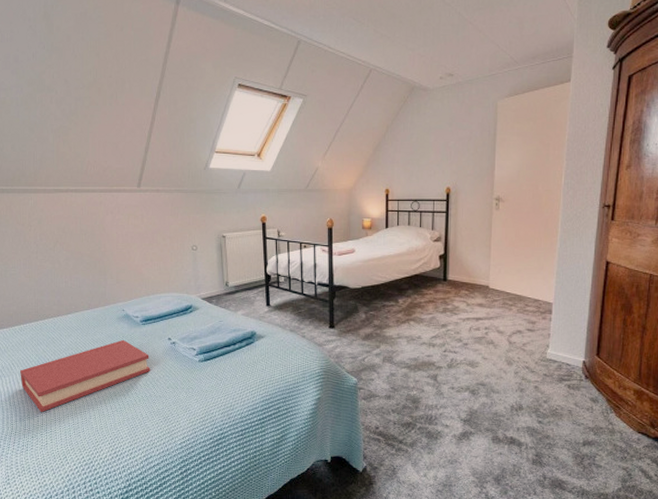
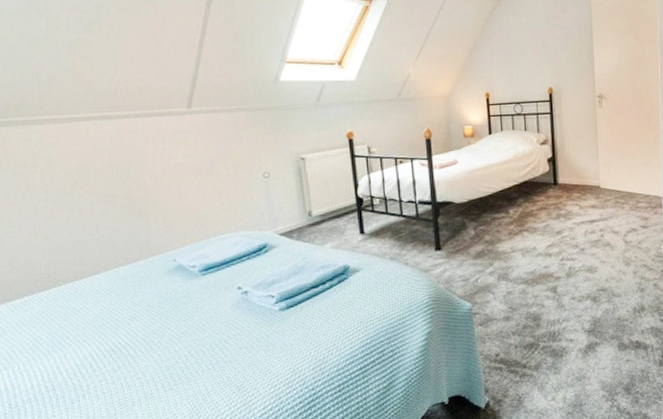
hardback book: present [20,339,151,413] -> none [25,296,216,410]

